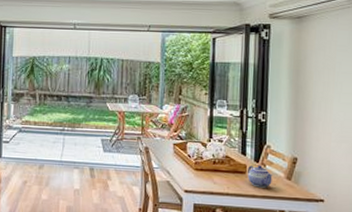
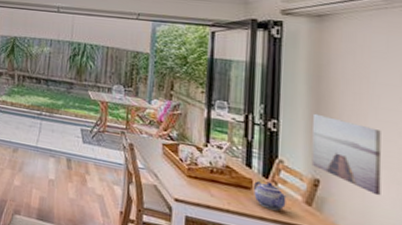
wall art: none [291,103,342,165] -> present [311,113,382,196]

